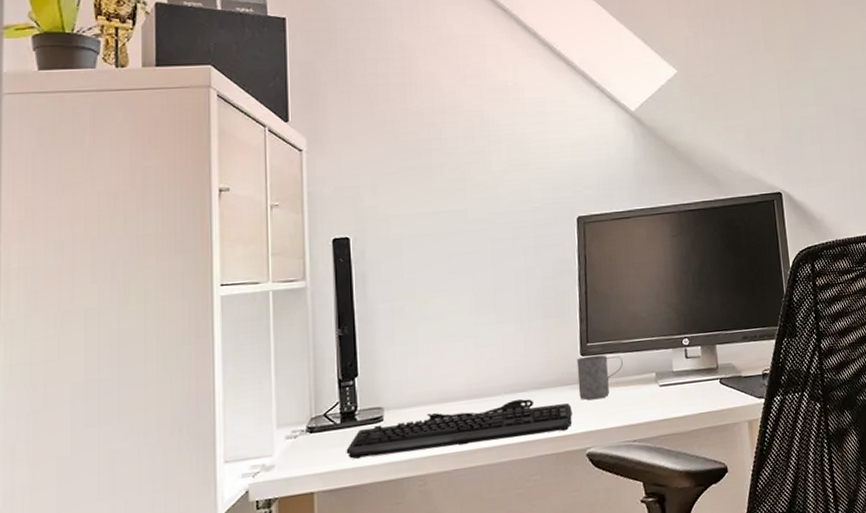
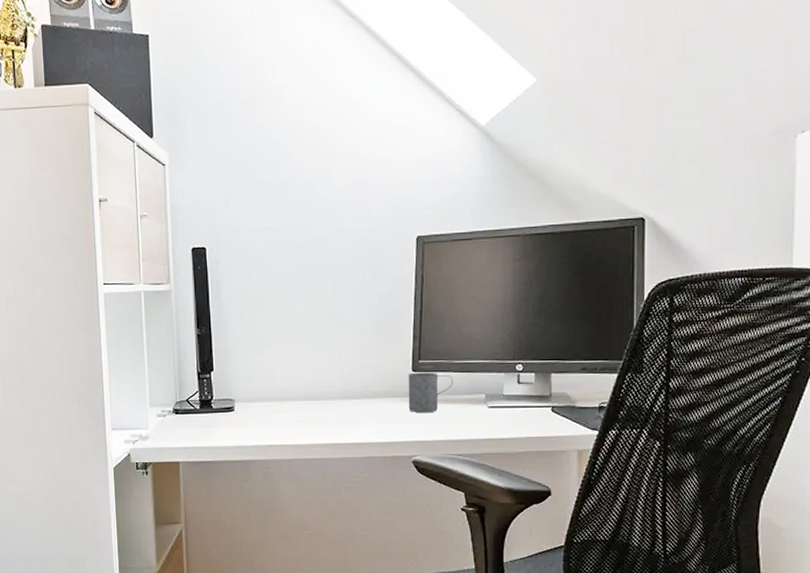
keyboard: present [346,398,573,459] -> none [204,405,401,439]

